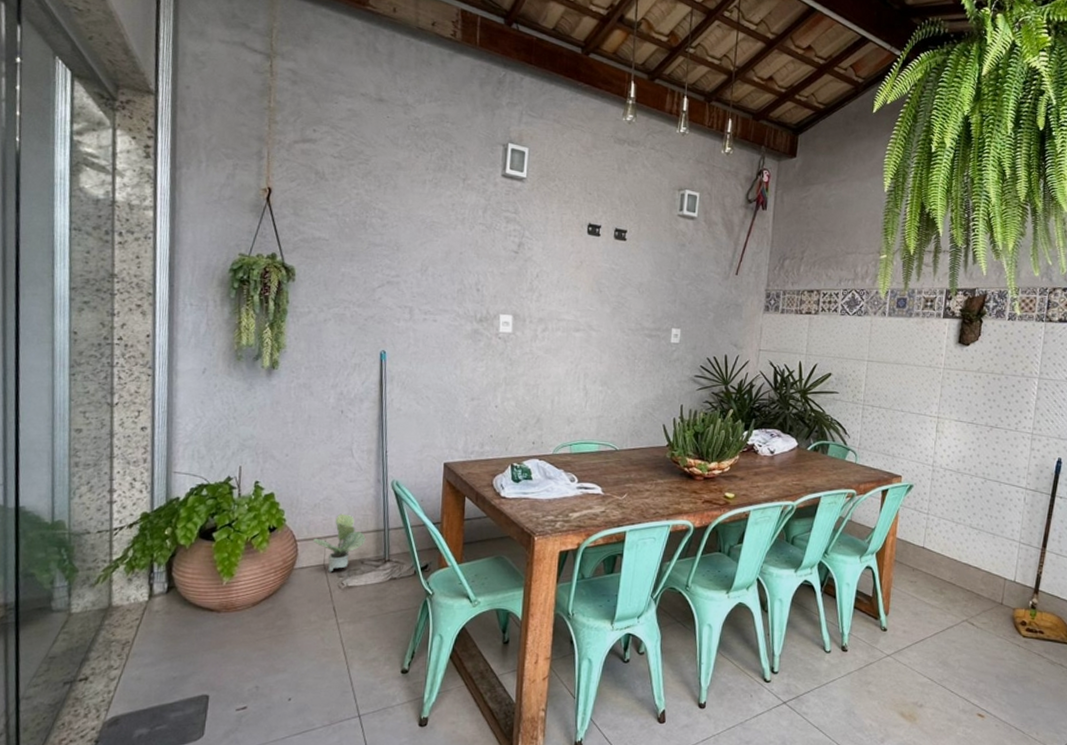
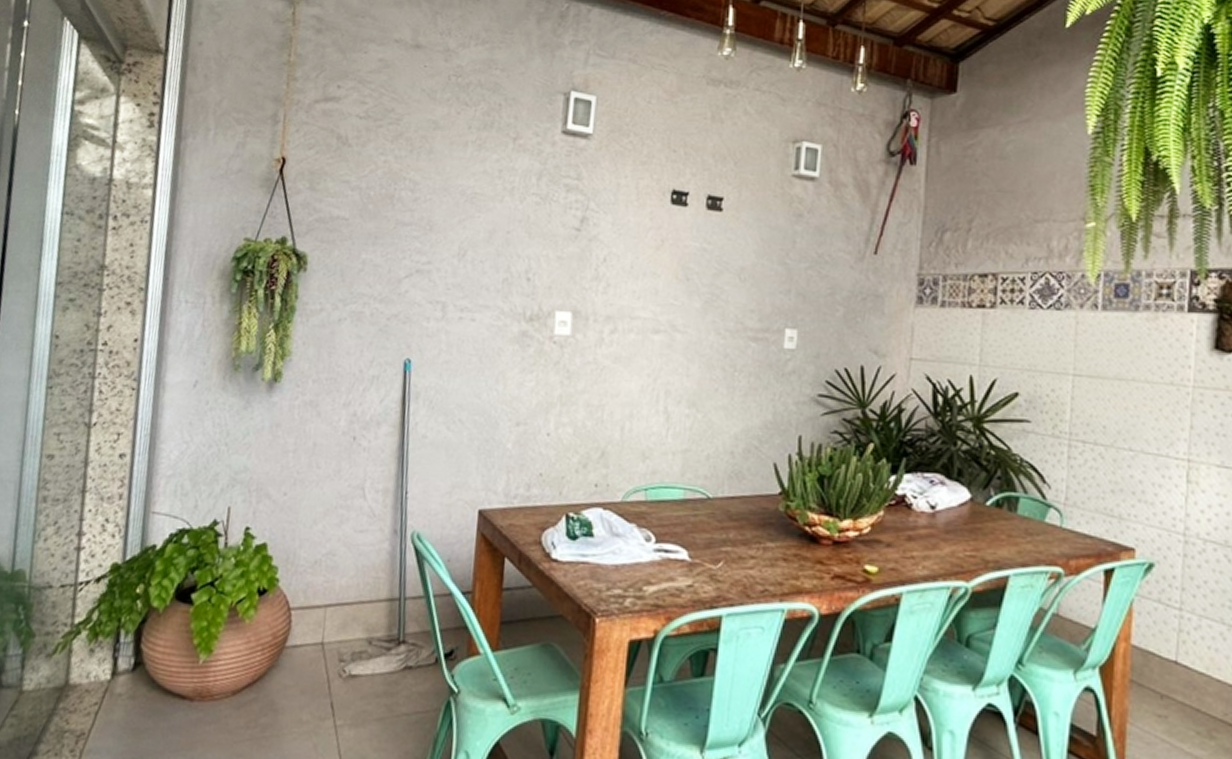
potted plant: present [313,513,366,572] -> none [311,574,376,654]

